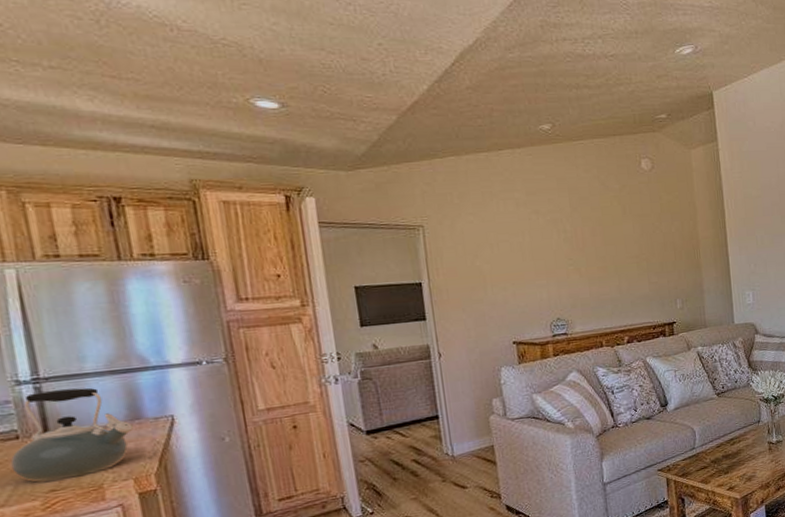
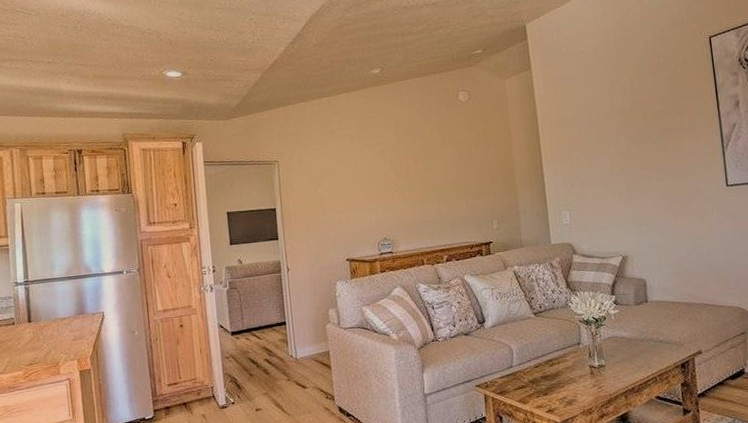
kettle: present [10,387,134,482] -> none [8,289,79,357]

